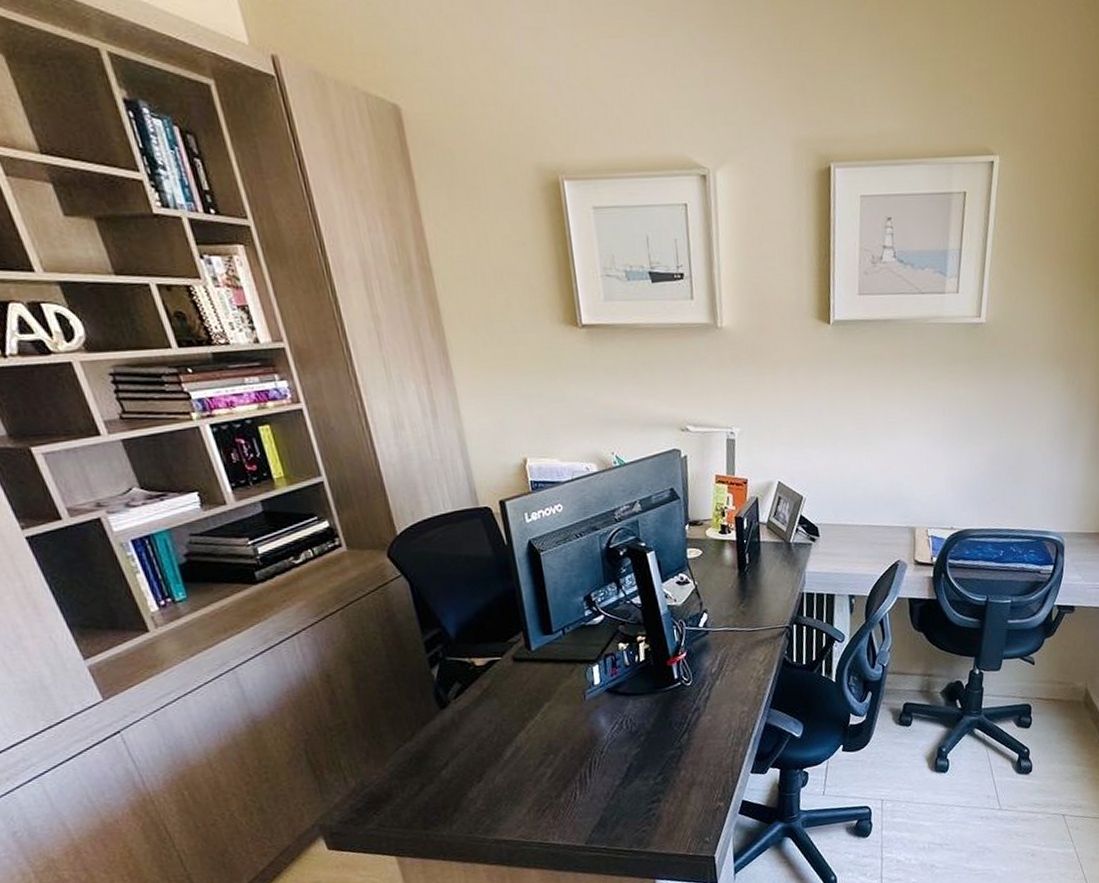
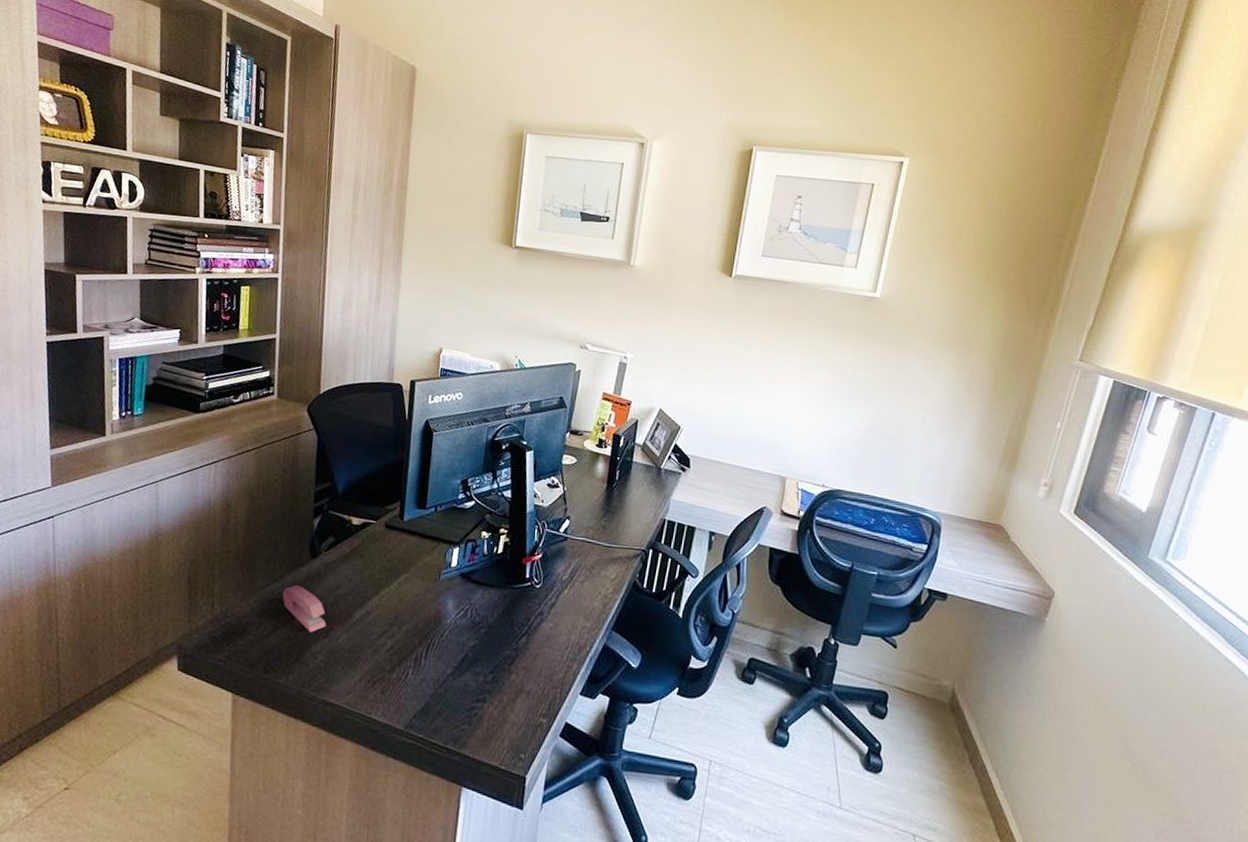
stapler: none [420,739,477,782] -> present [282,585,327,633]

